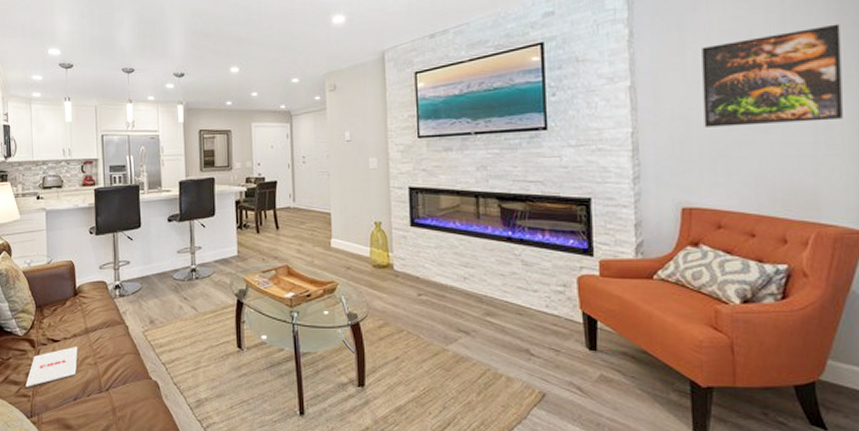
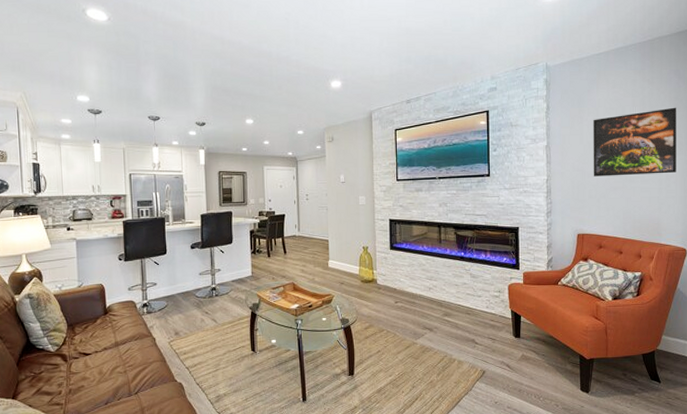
magazine: present [25,346,78,387] -> none [58,357,109,396]

